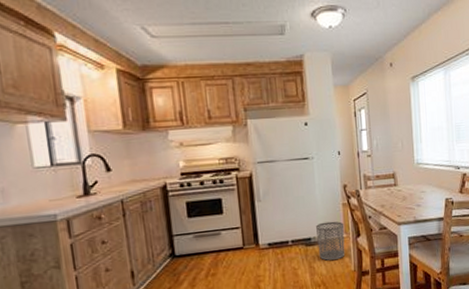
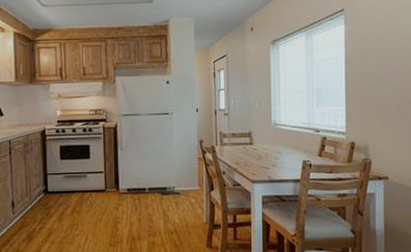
waste bin: present [316,221,345,261] -> none [172,173,199,211]

